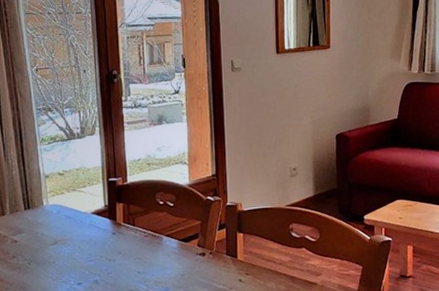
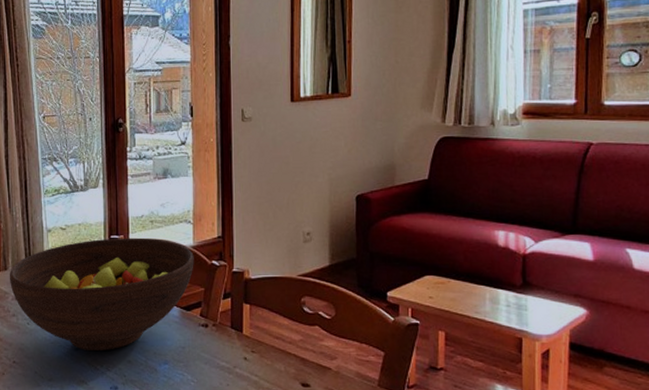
fruit bowl: none [7,179,191,285] -> present [9,237,194,352]

